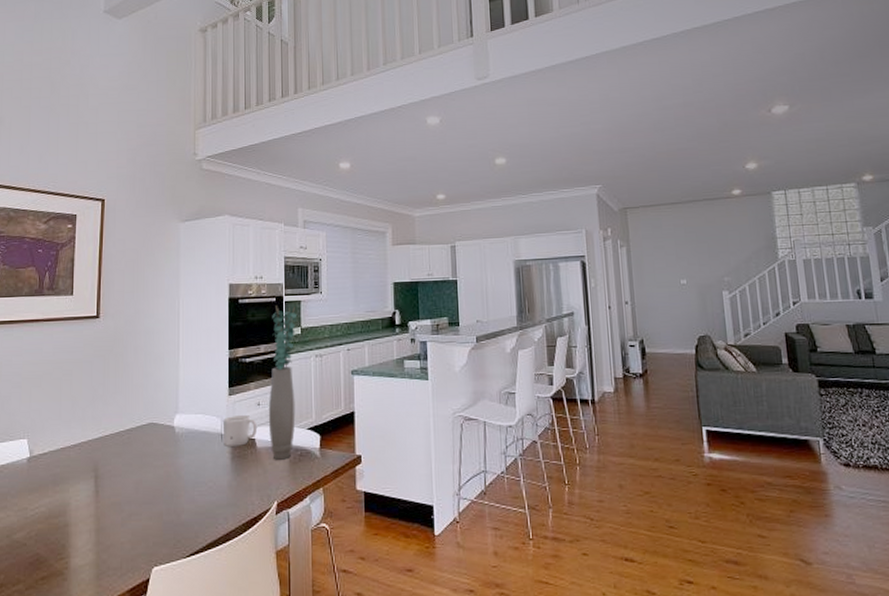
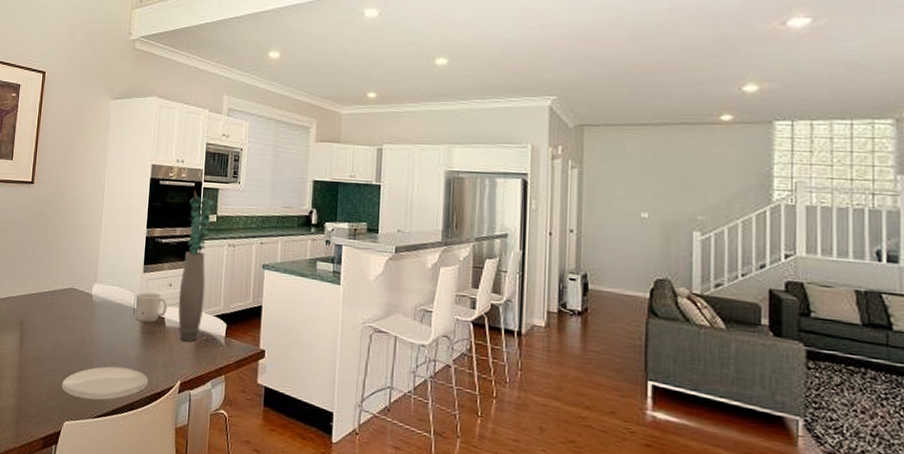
plate: none [147,498,244,541] -> present [62,366,149,402]

